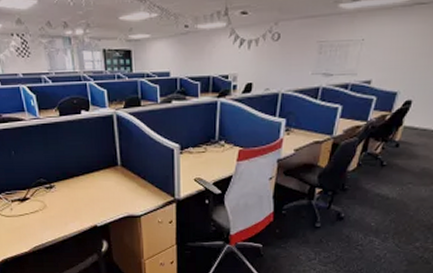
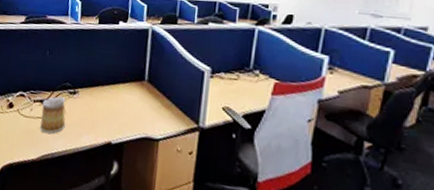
mug: none [20,193,50,228] -> present [39,96,66,134]

